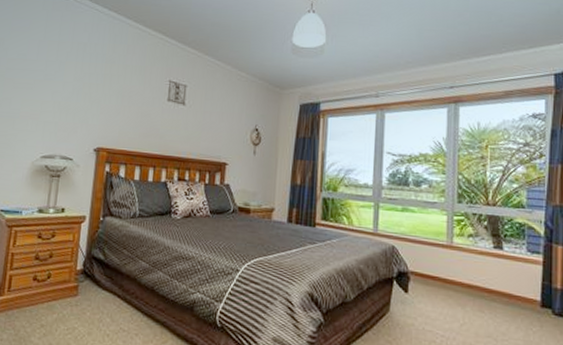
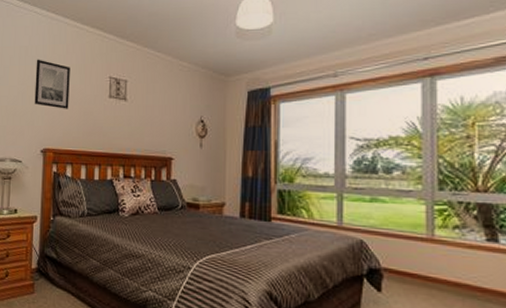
wall art: none [90,57,130,109] -> present [34,59,70,109]

